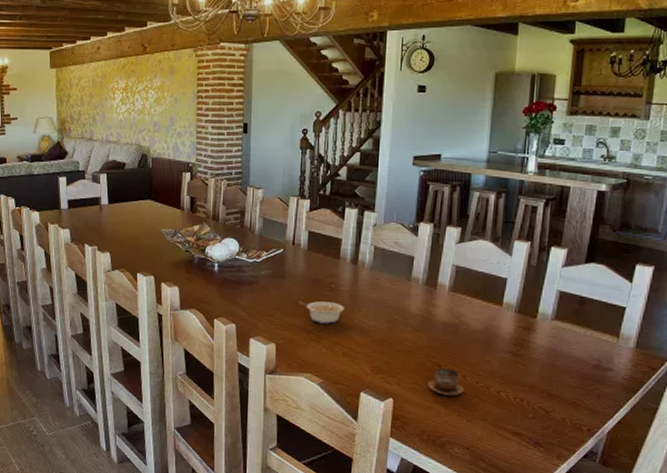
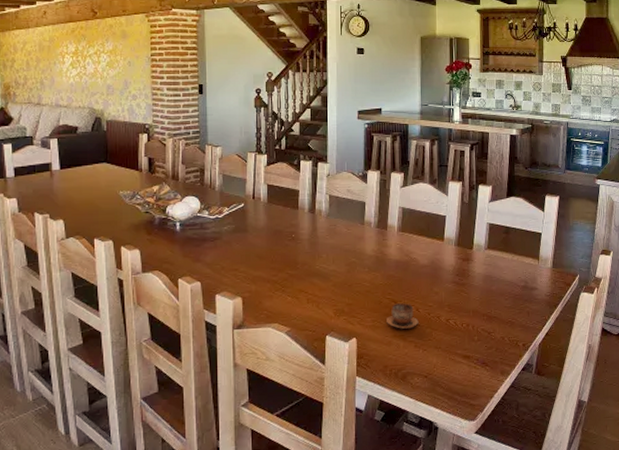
legume: present [298,301,344,324] -> none [262,251,305,273]

